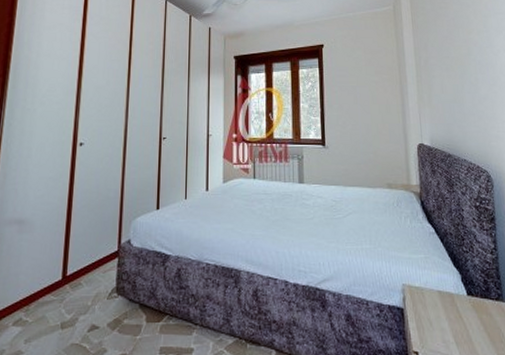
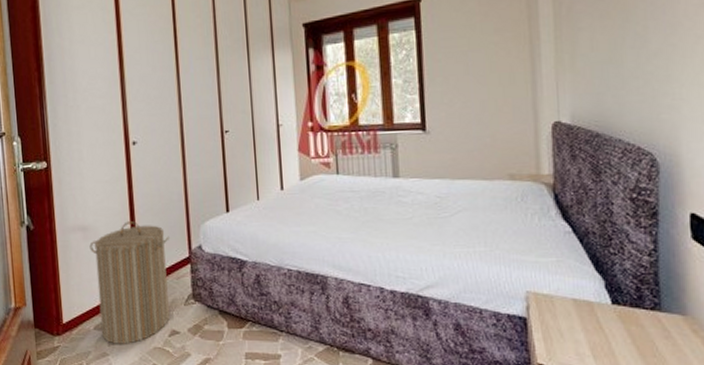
laundry hamper: none [19,216,102,341] -> present [89,221,170,344]

